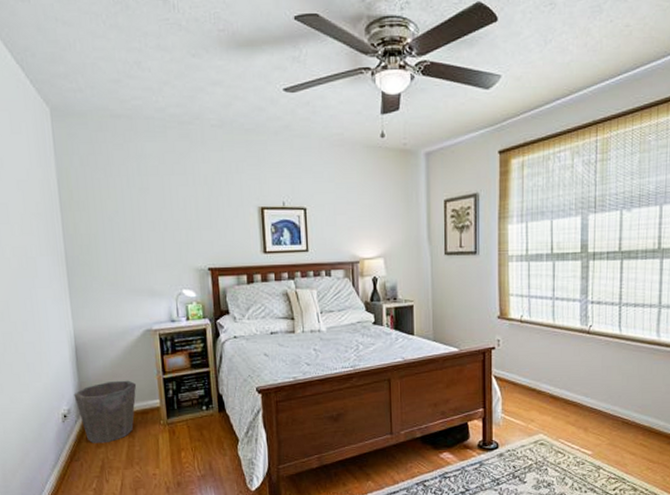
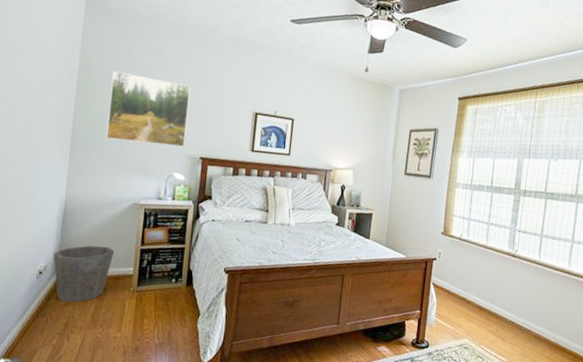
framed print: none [95,183,189,263] -> present [106,70,191,147]

